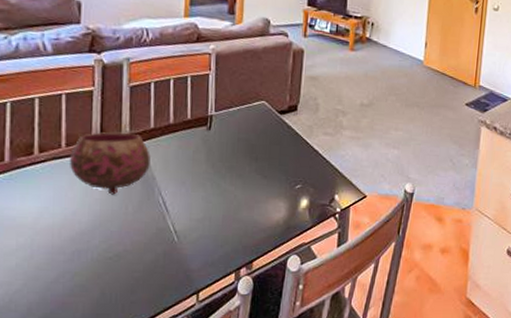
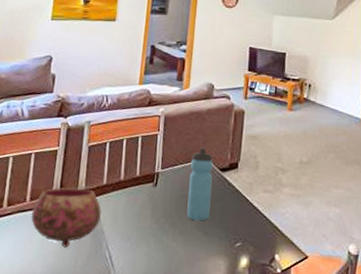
water bottle: none [244,89,272,165] -> present [187,147,214,221]

